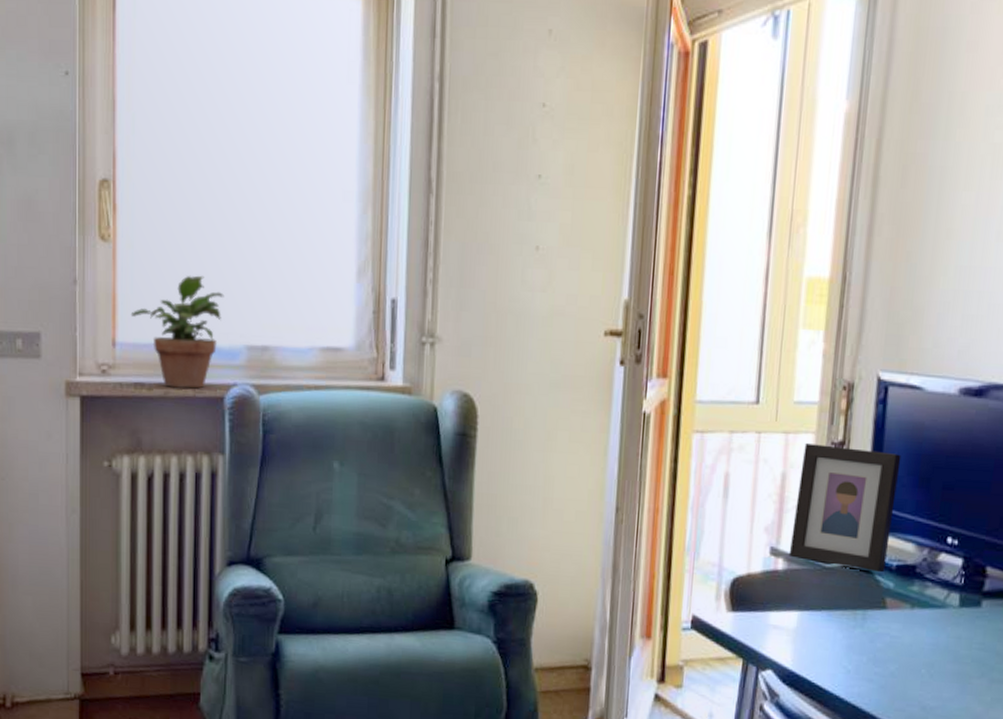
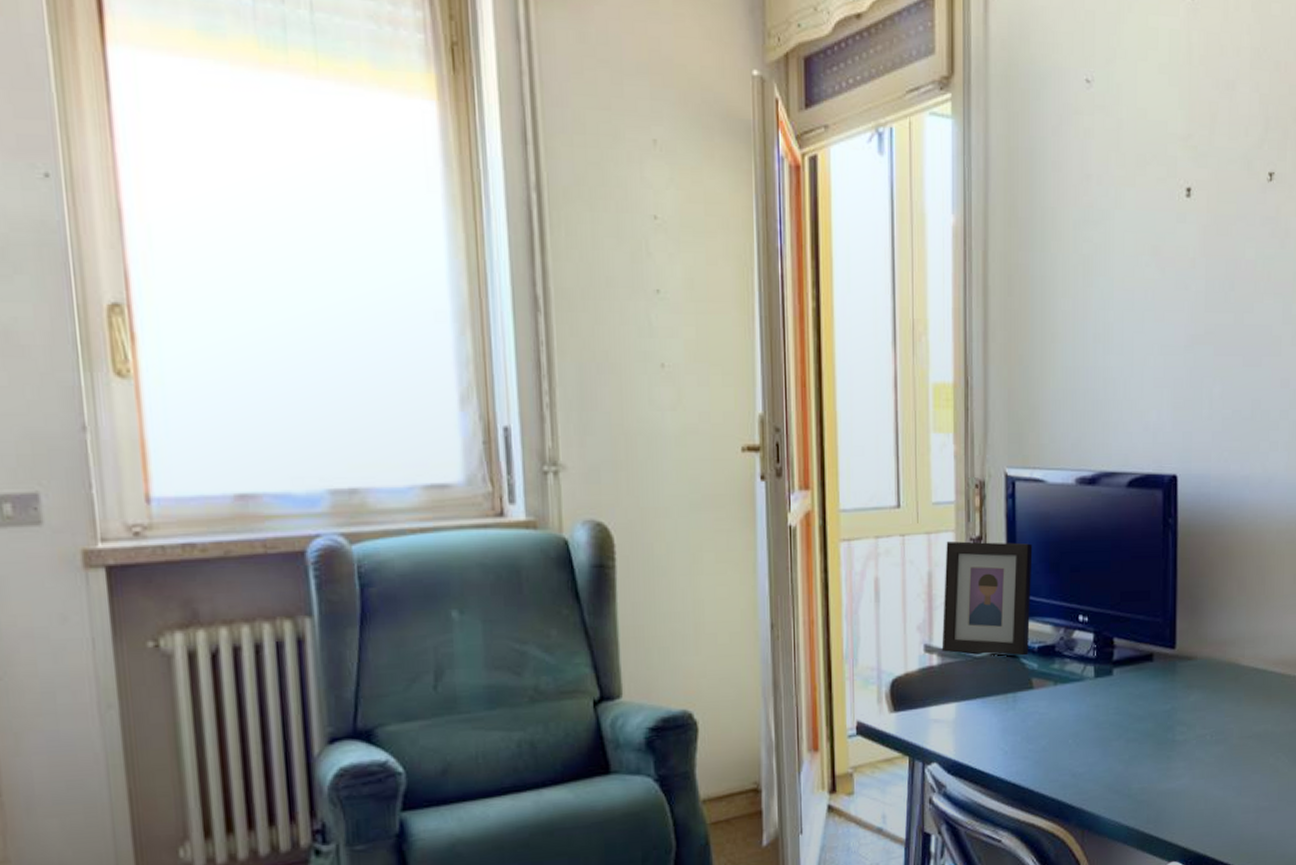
potted plant: present [130,275,224,389] -> none [168,412,294,546]

